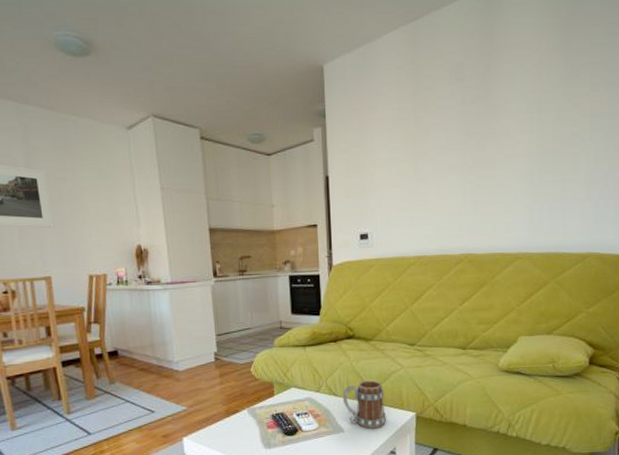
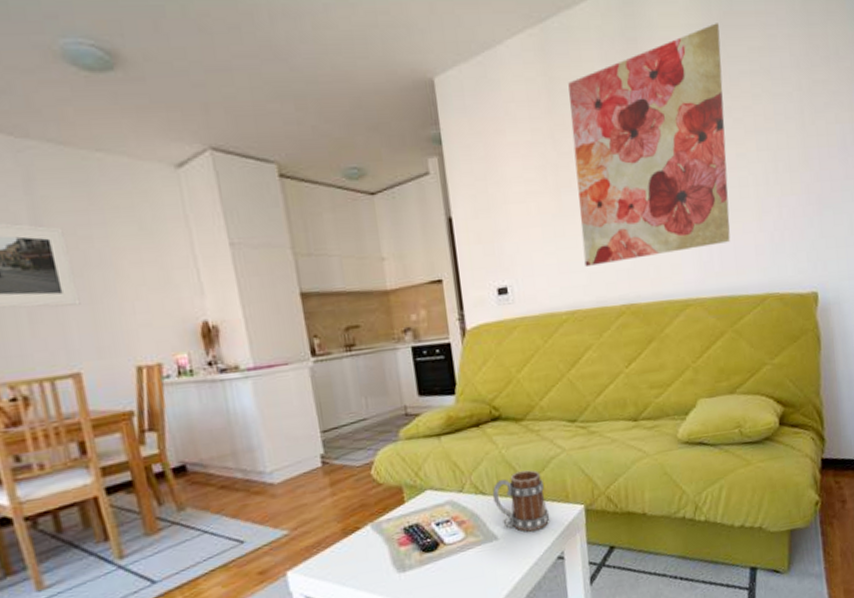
wall art: none [431,22,566,222] -> present [568,23,731,268]

